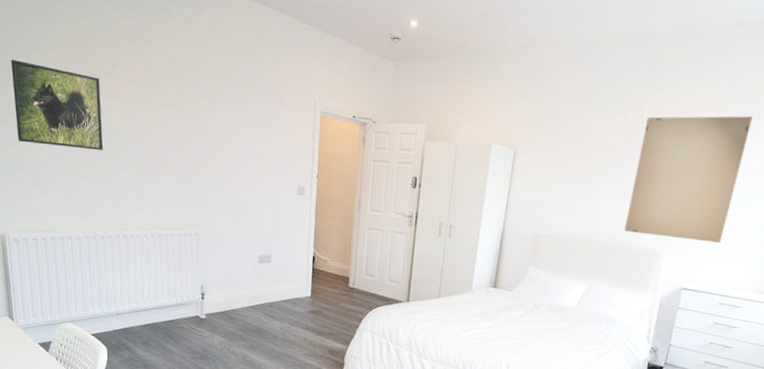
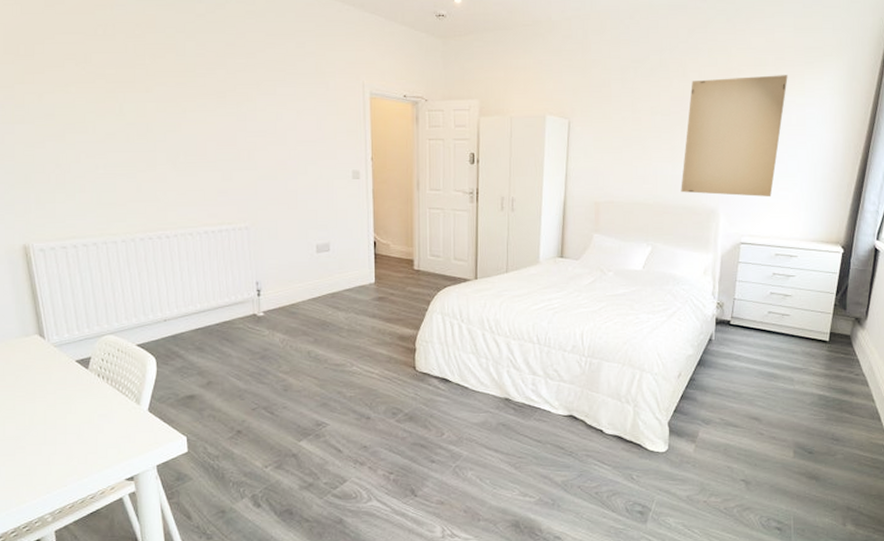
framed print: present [11,59,104,150] -> none [23,55,136,147]

